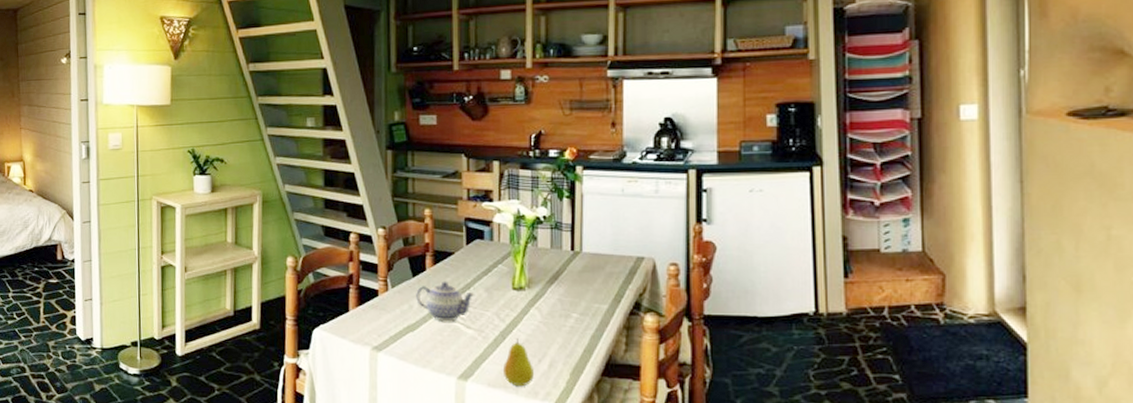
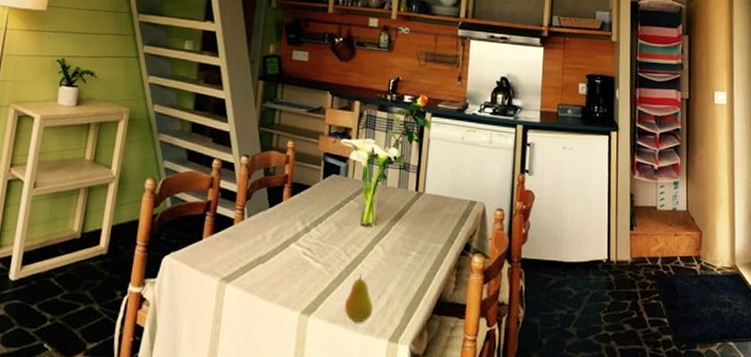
teapot: present [416,281,475,322] -> none [270,213,326,255]

